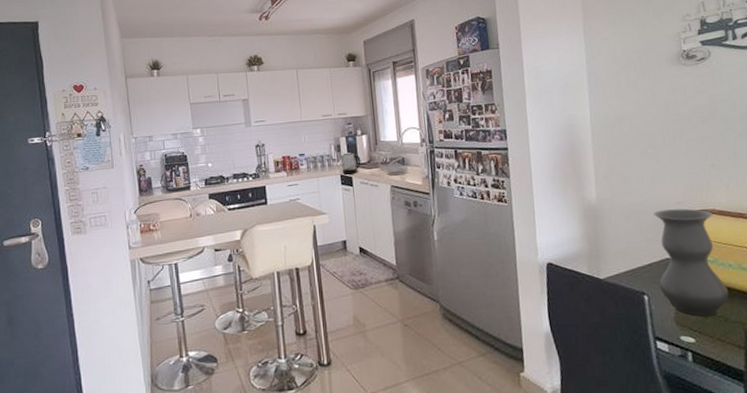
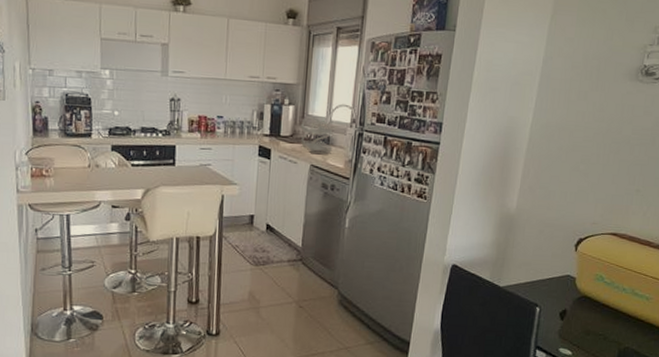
kettle: present [340,152,361,175] -> none [262,122,284,147]
vase: present [653,208,729,317] -> none [553,228,623,333]

